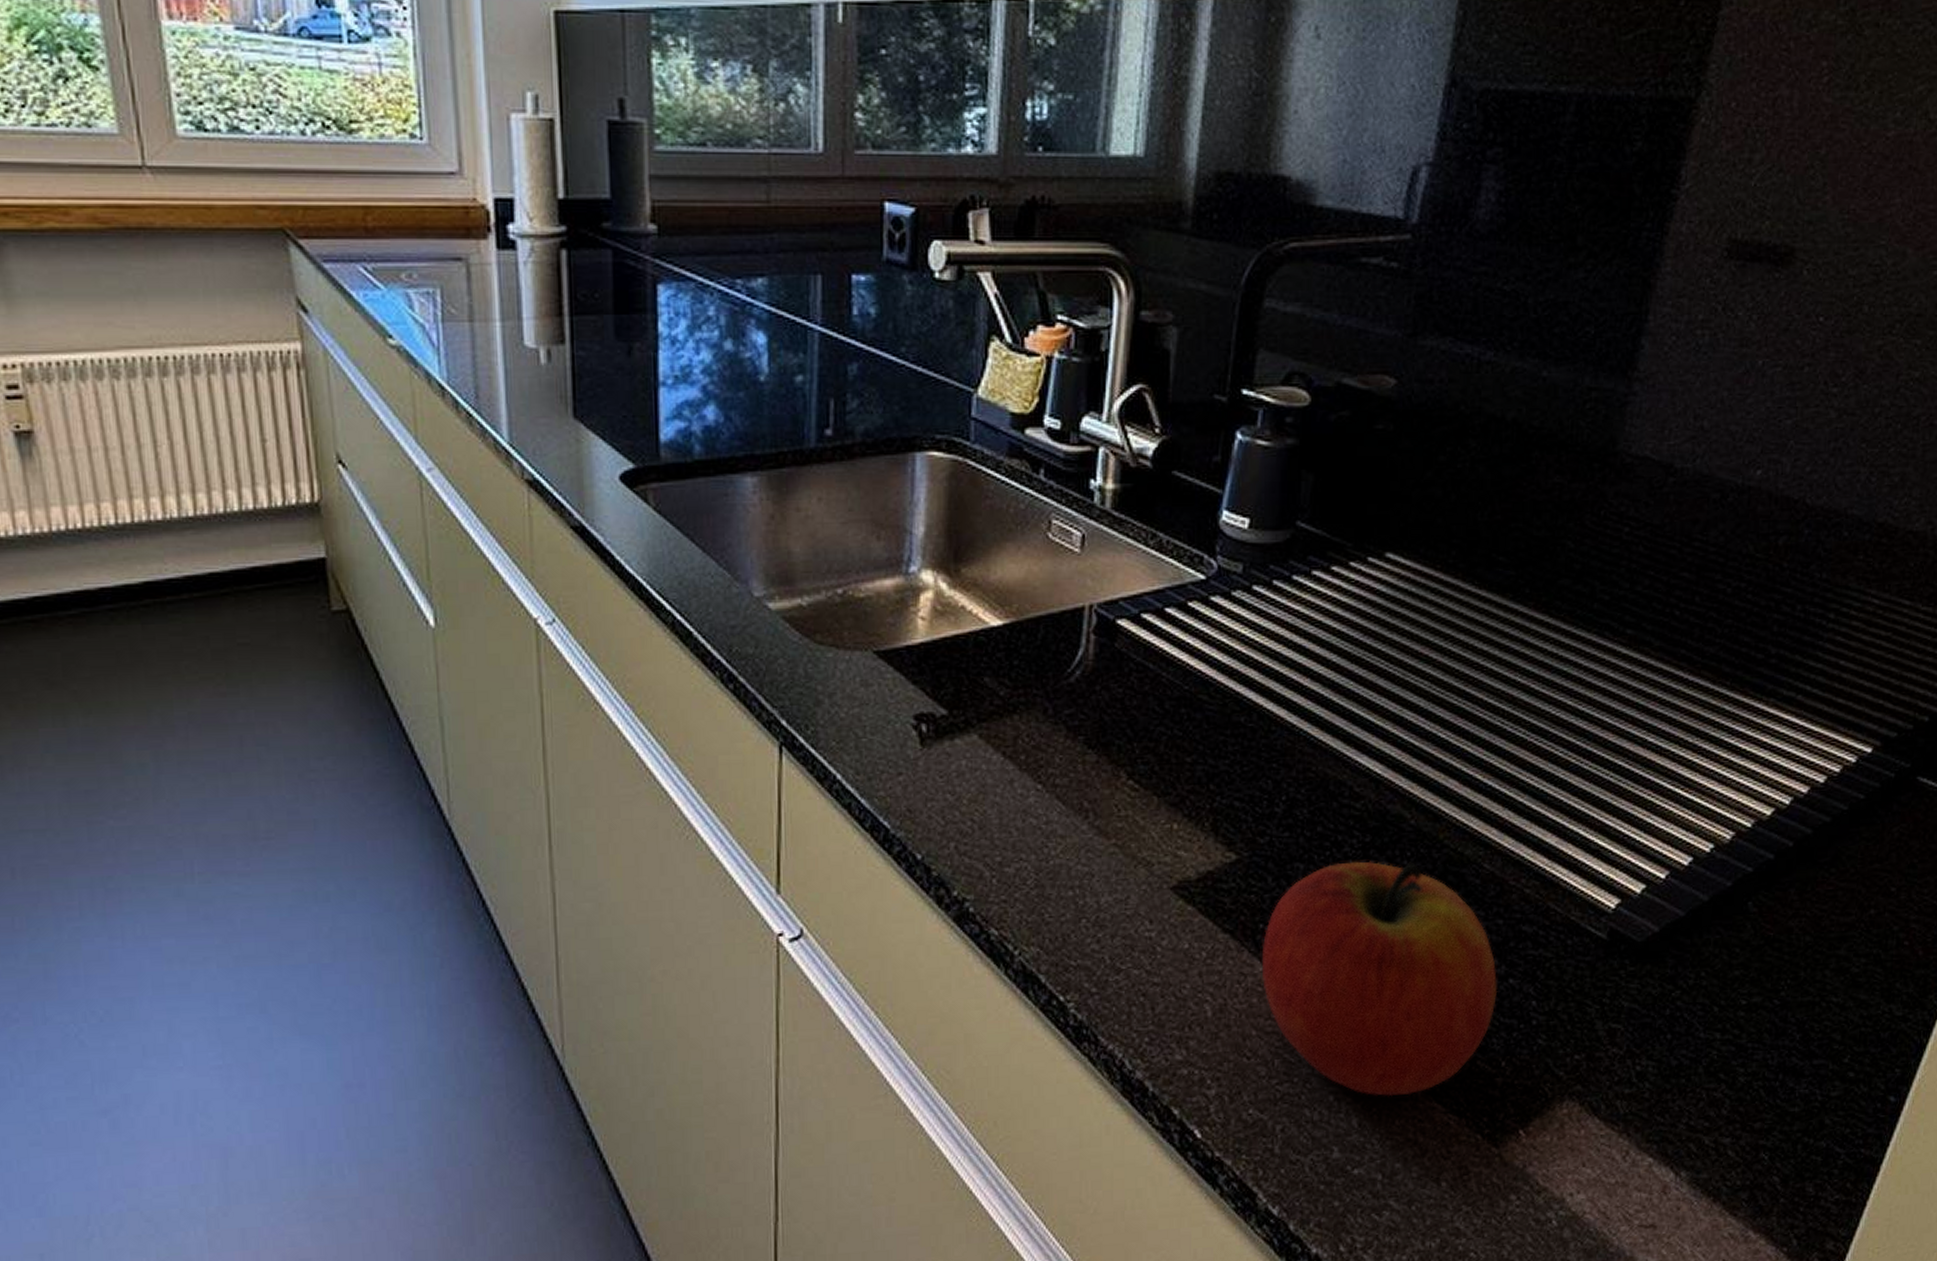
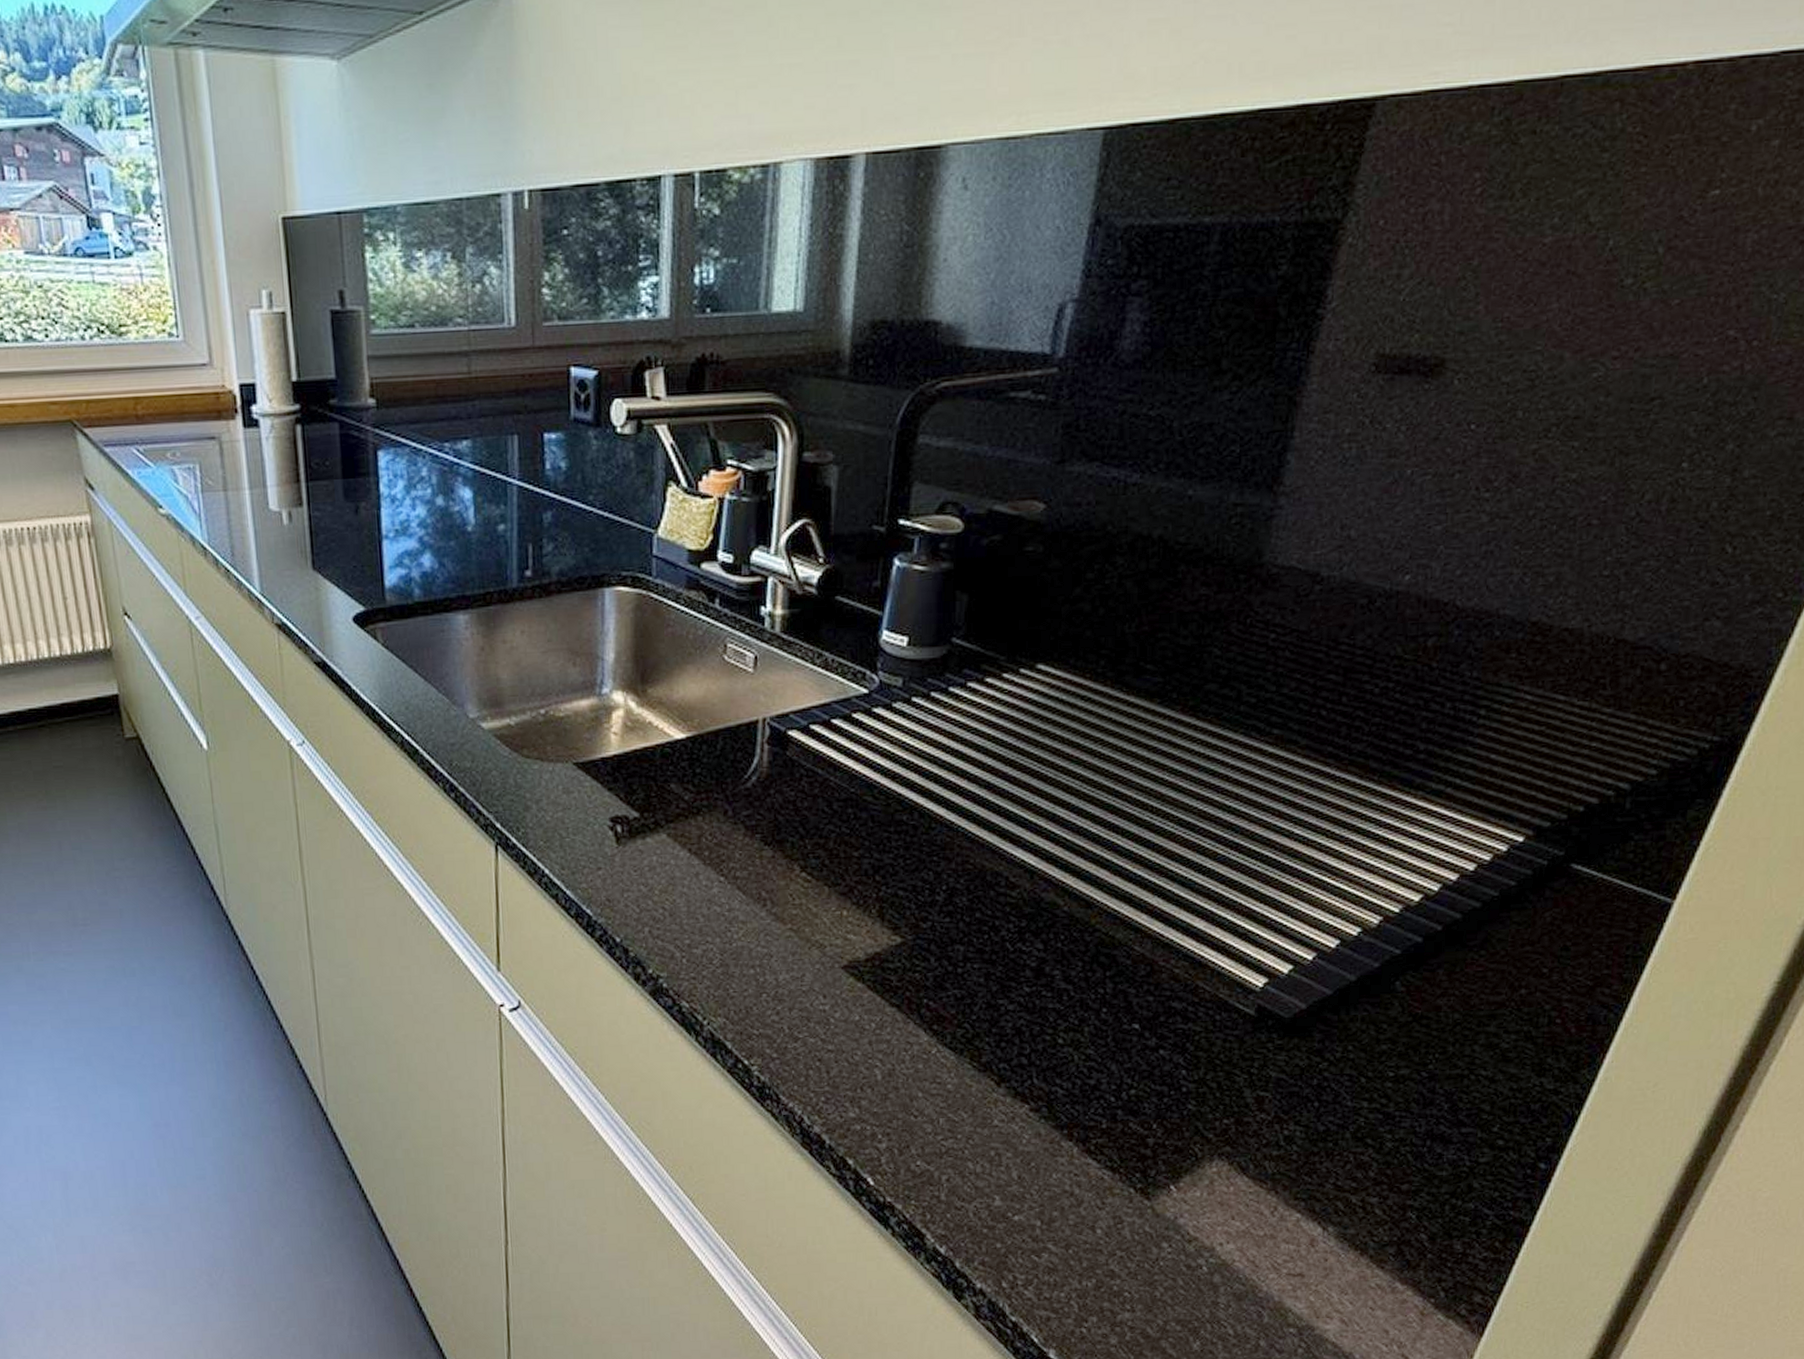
apple: present [1261,861,1498,1097] -> none [926,943,1149,1153]

